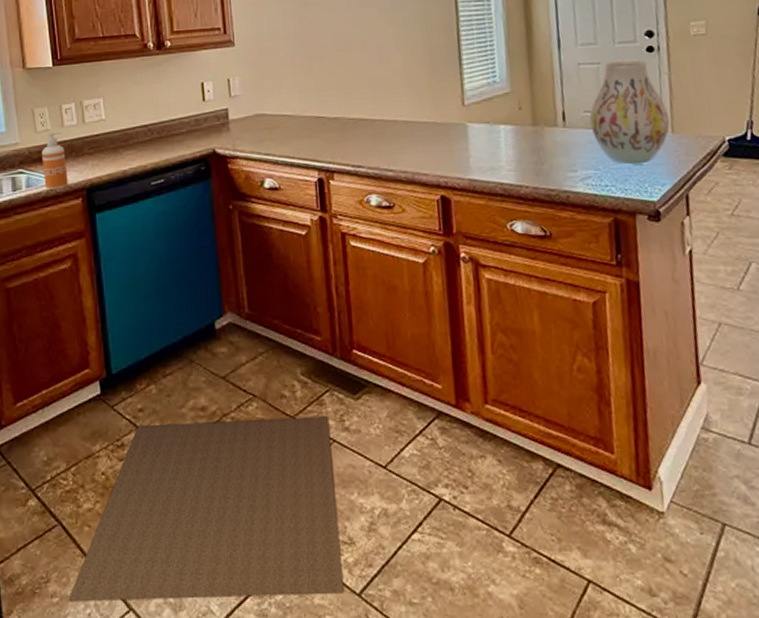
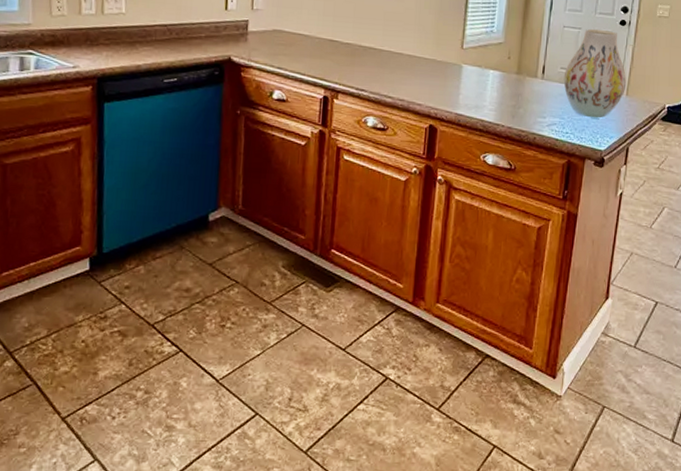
soap dispenser: present [41,132,69,190] -> none [54,18,80,75]
doormat: present [68,416,344,601] -> none [35,301,302,452]

